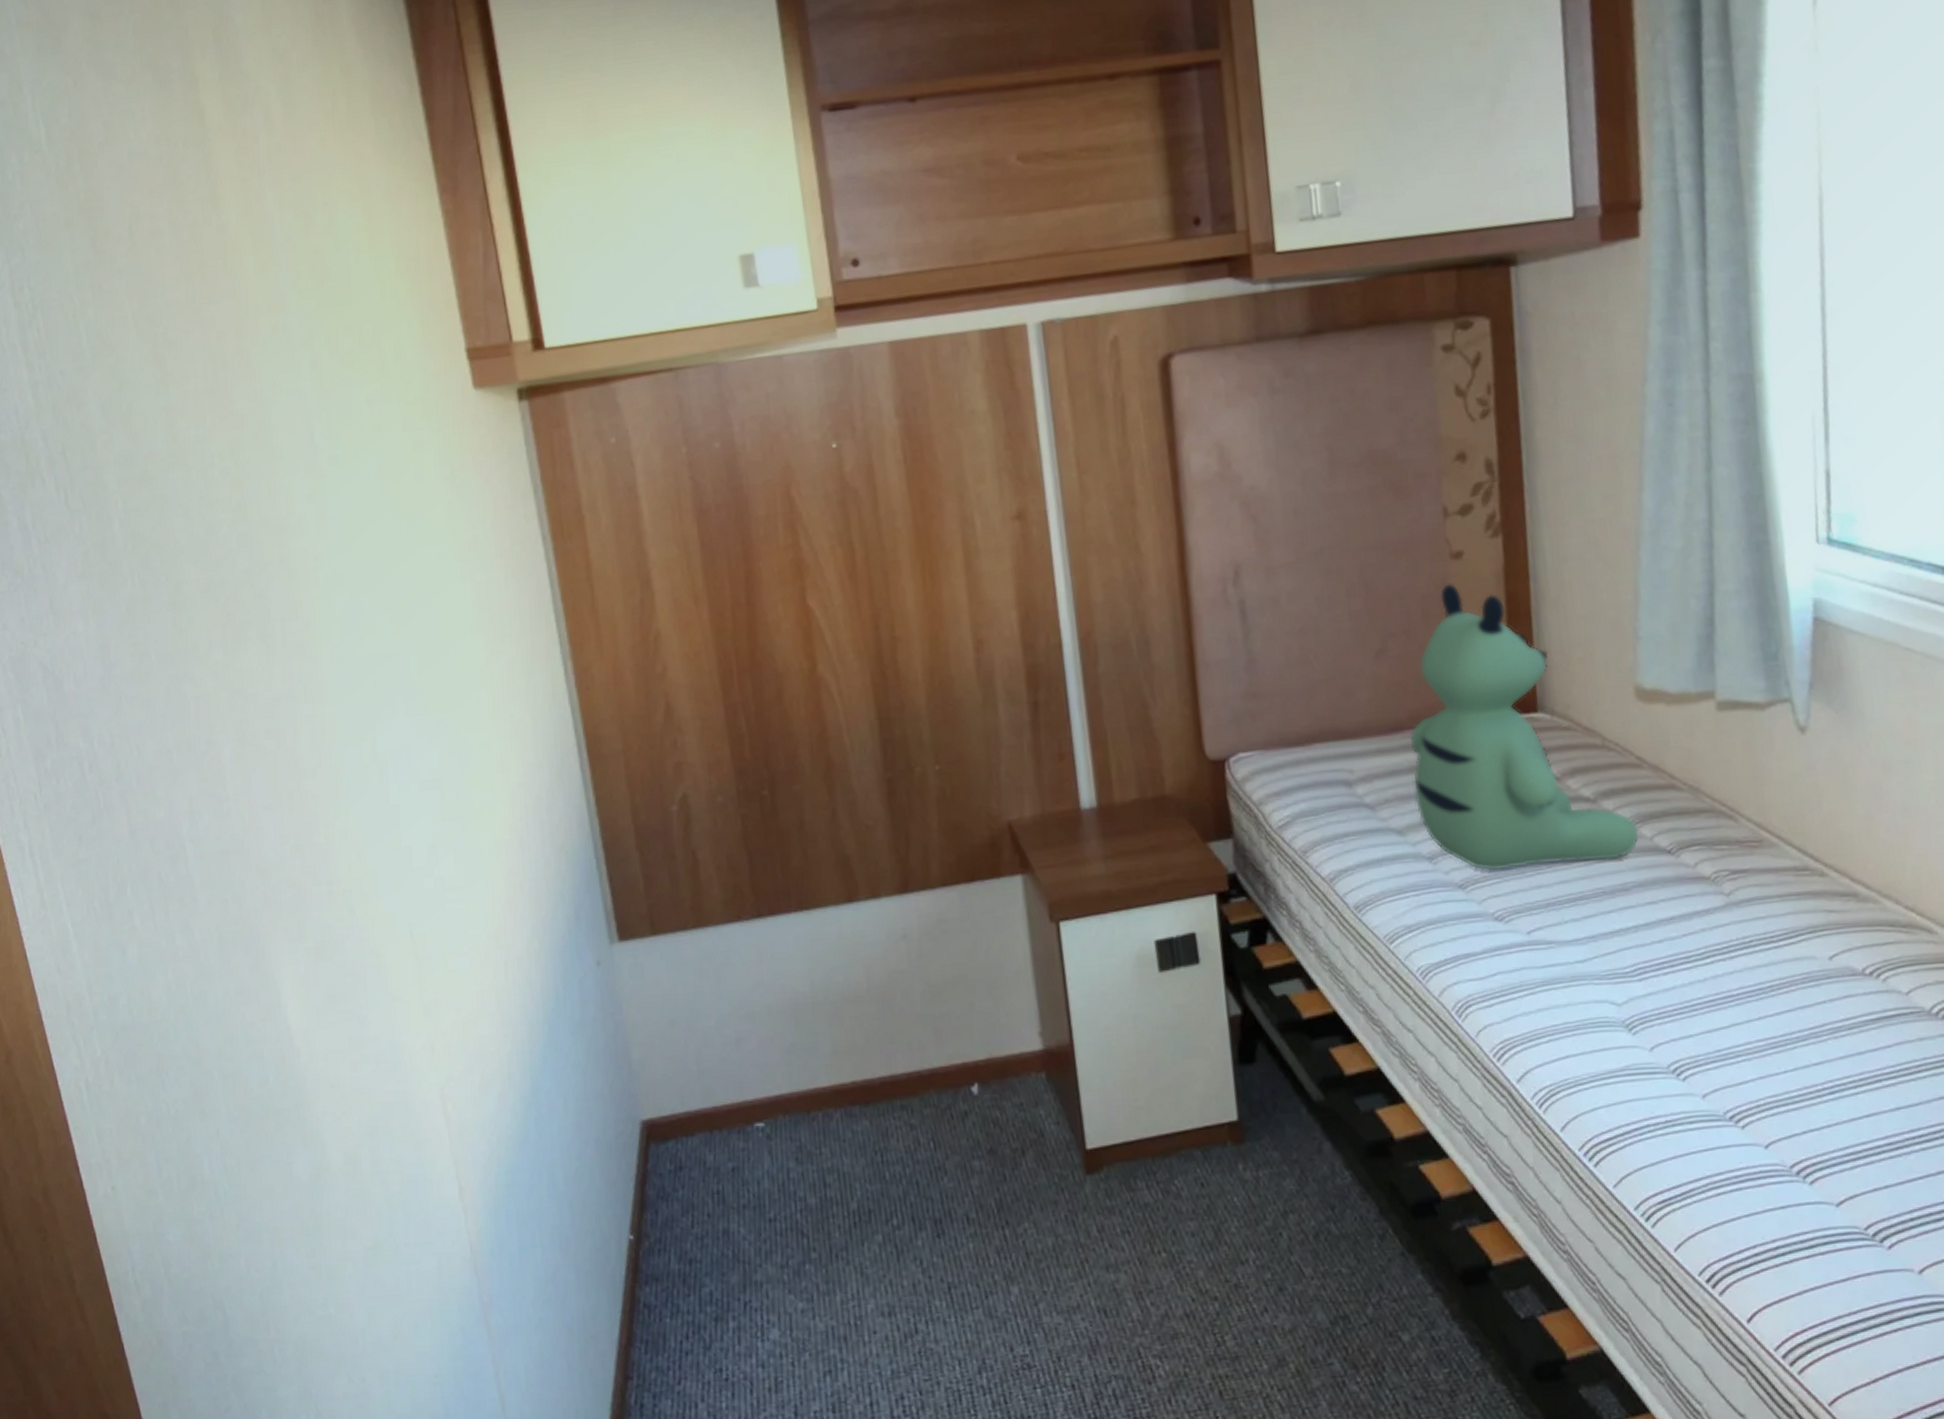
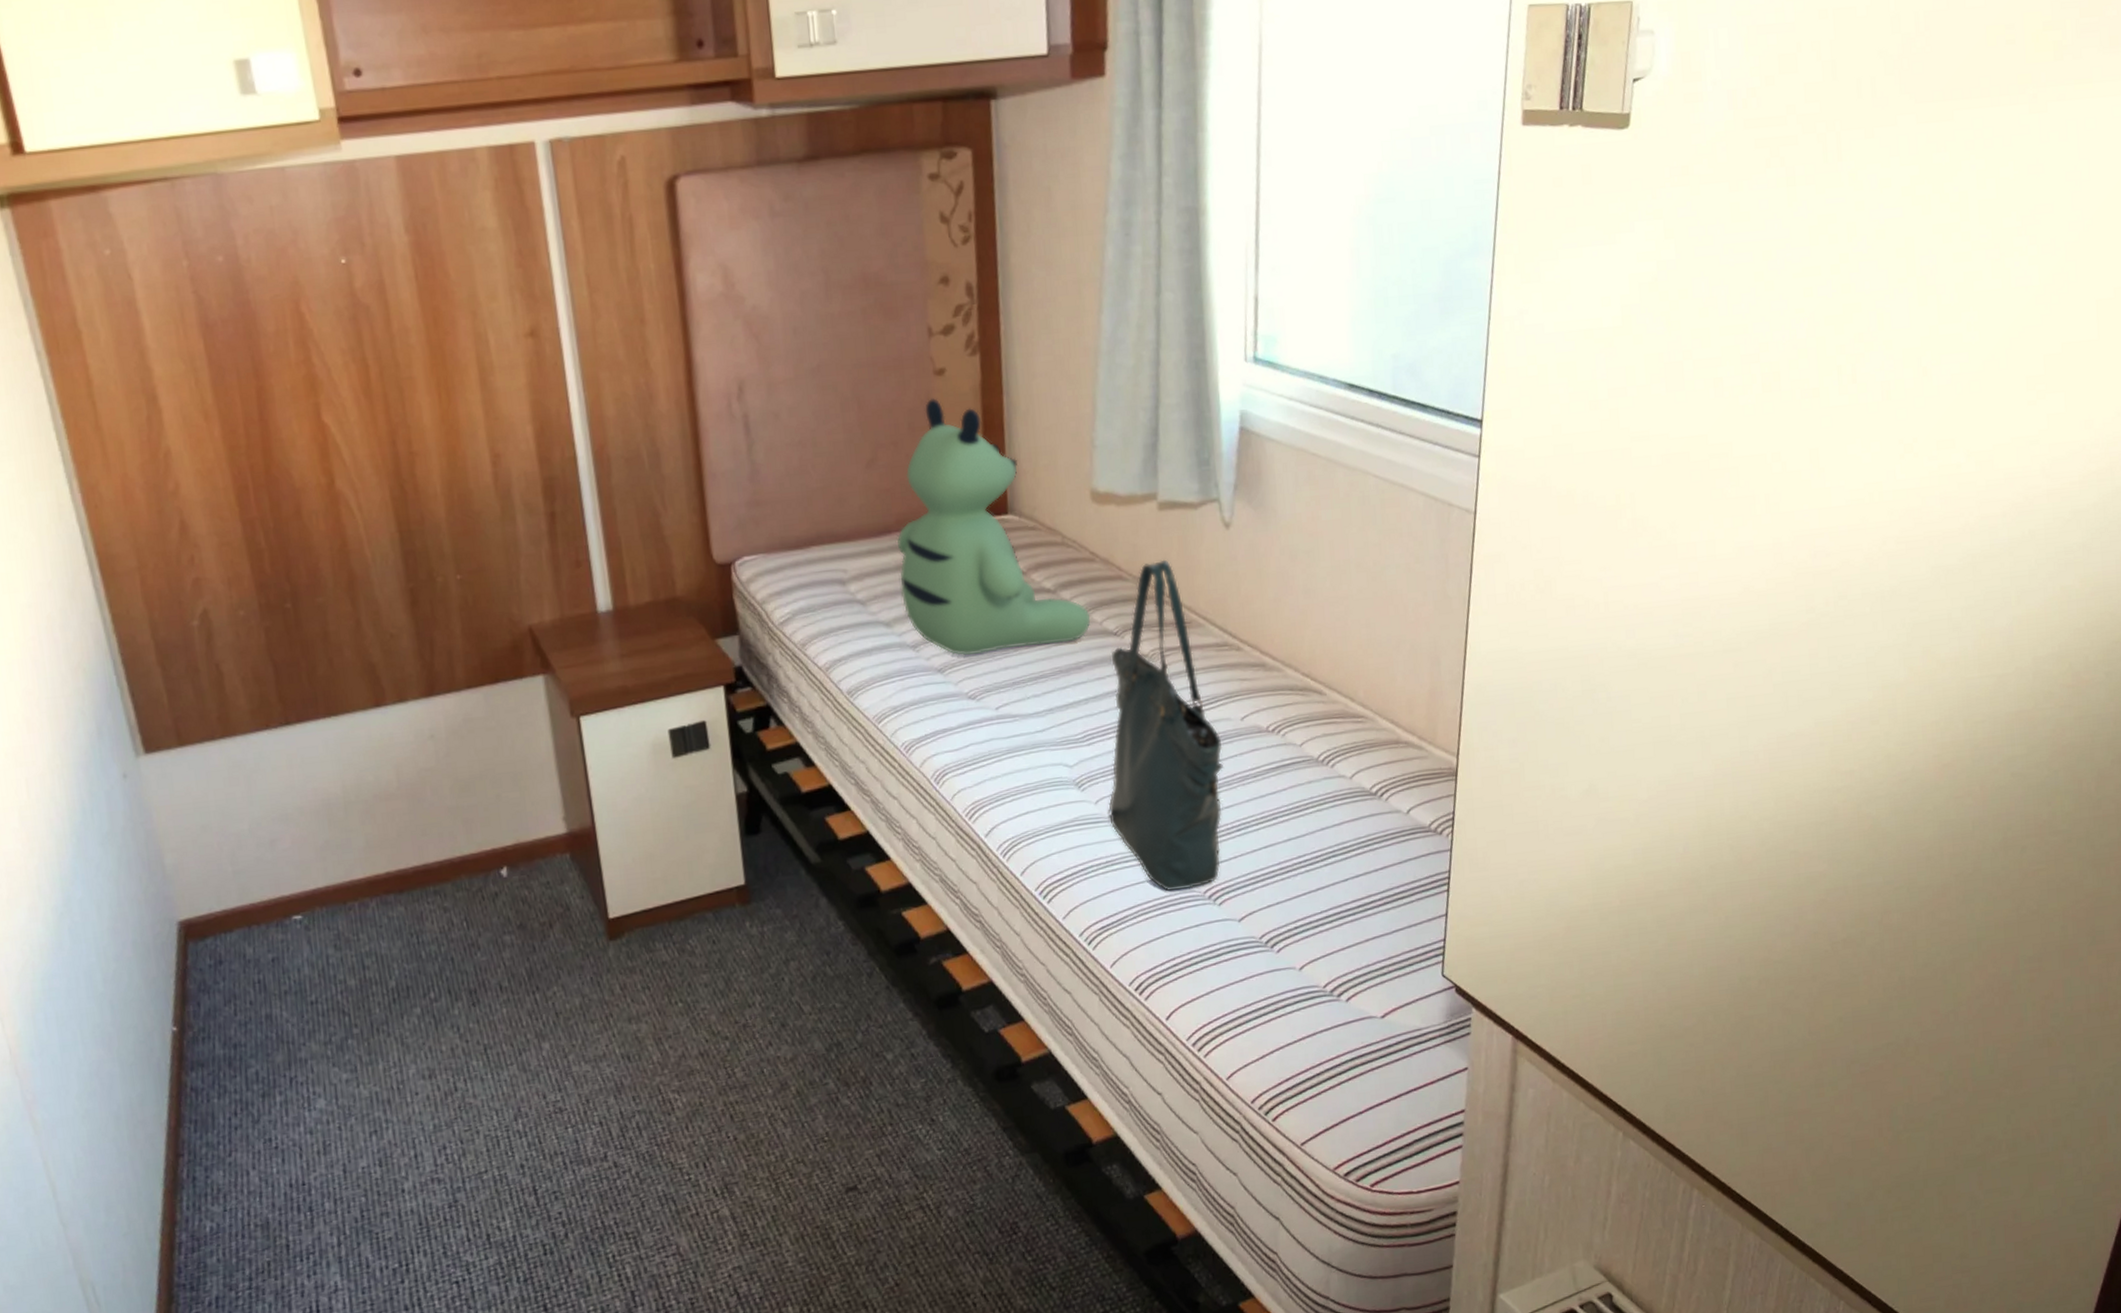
tote bag: none [1665,767,1810,1162] -> present [1108,559,1223,891]

